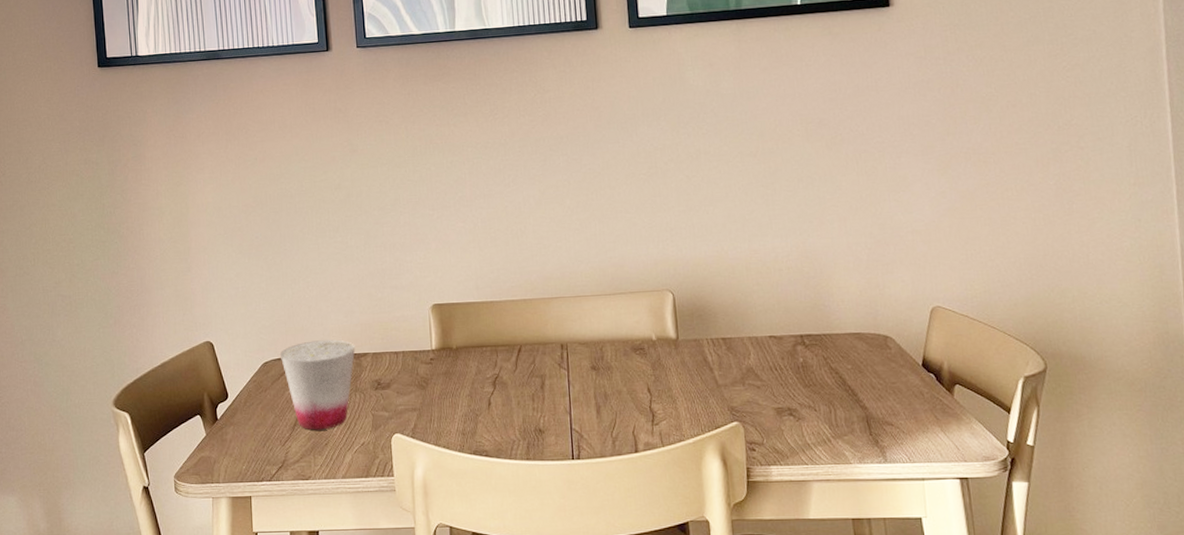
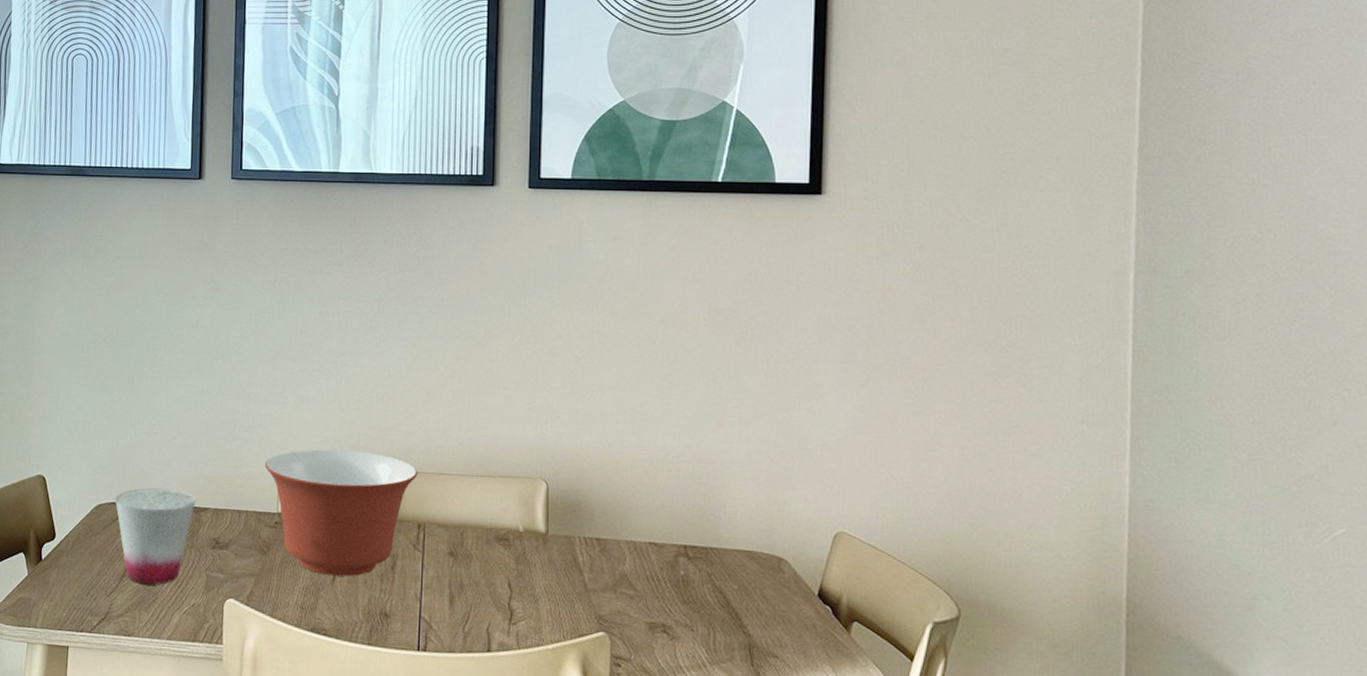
mixing bowl: none [416,284,556,401] -> present [265,449,418,577]

